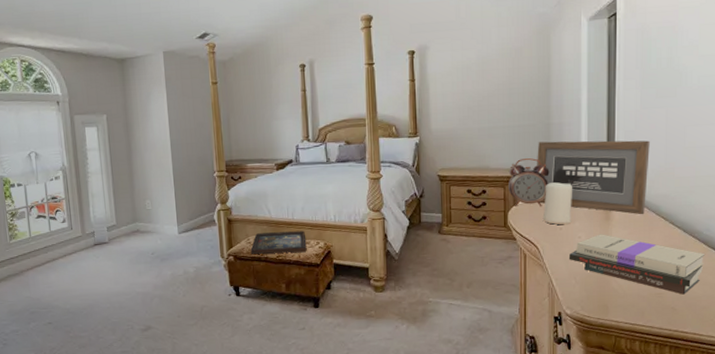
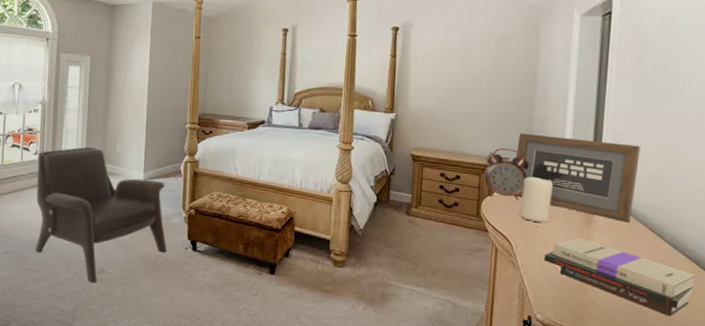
armchair: none [66,208,211,341] -> present [36,147,167,283]
decorative tray: present [250,231,307,254] -> none [212,190,270,215]

